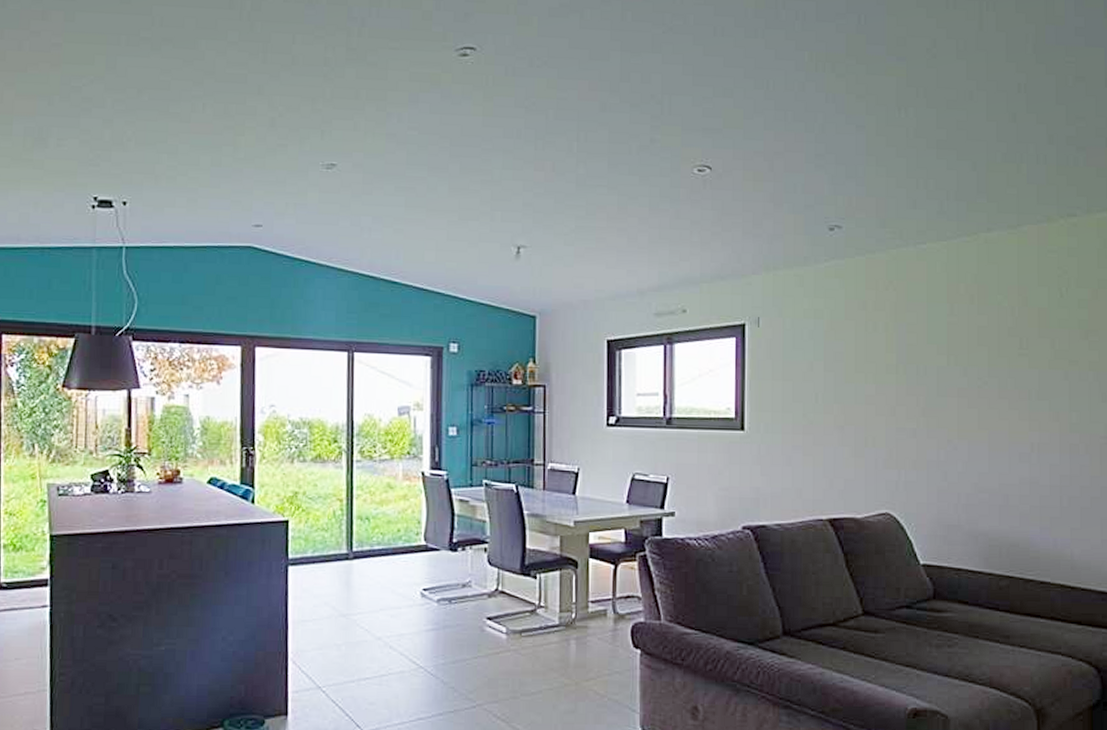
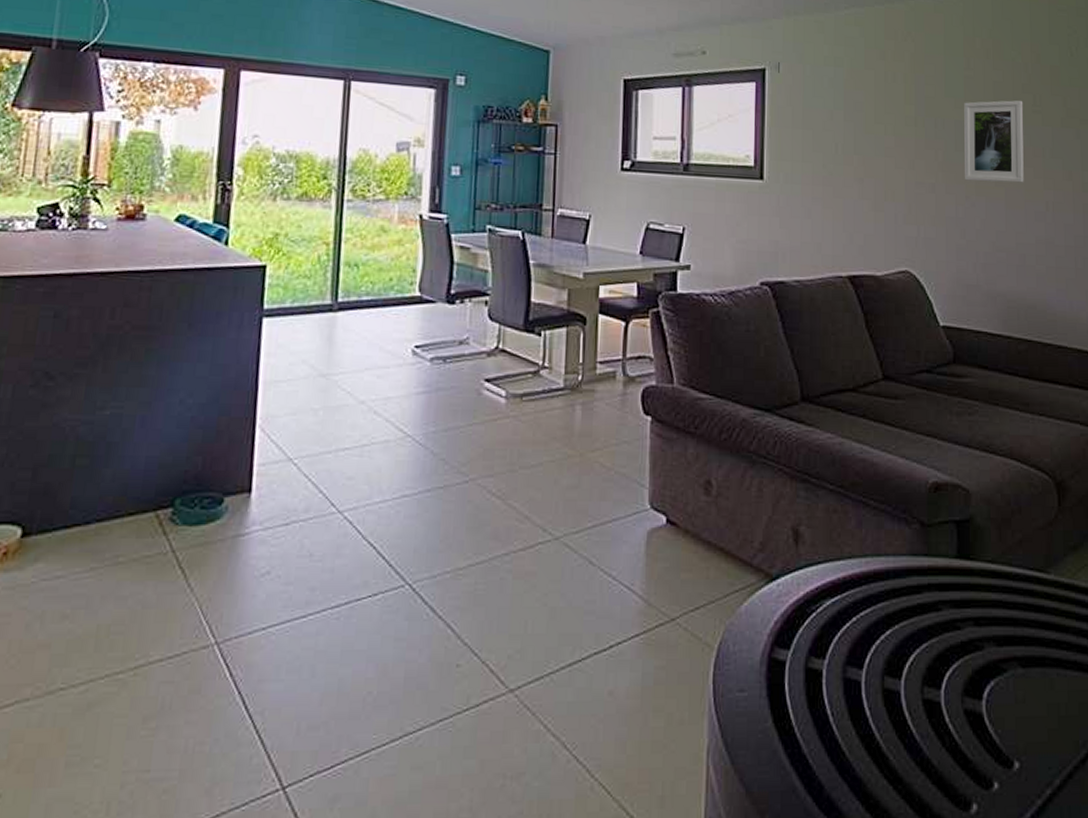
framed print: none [946,344,1009,426] -> present [964,100,1024,183]

